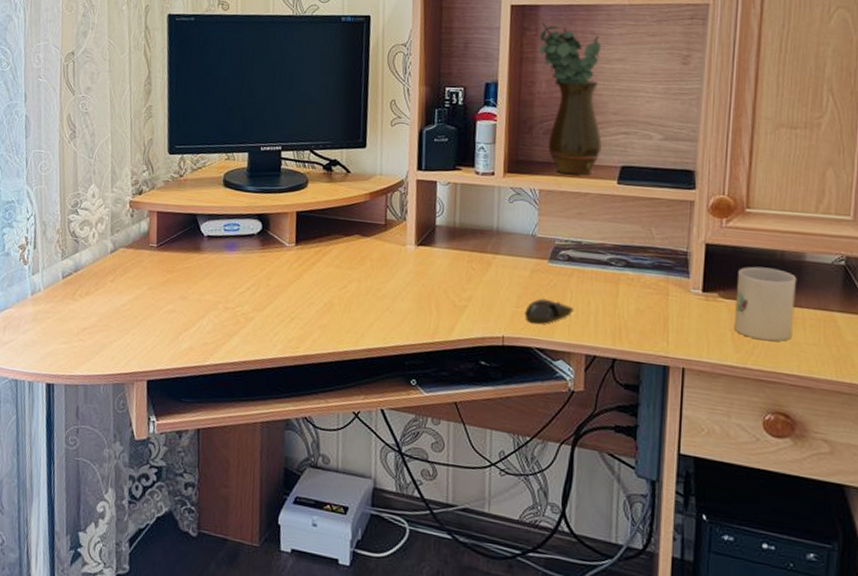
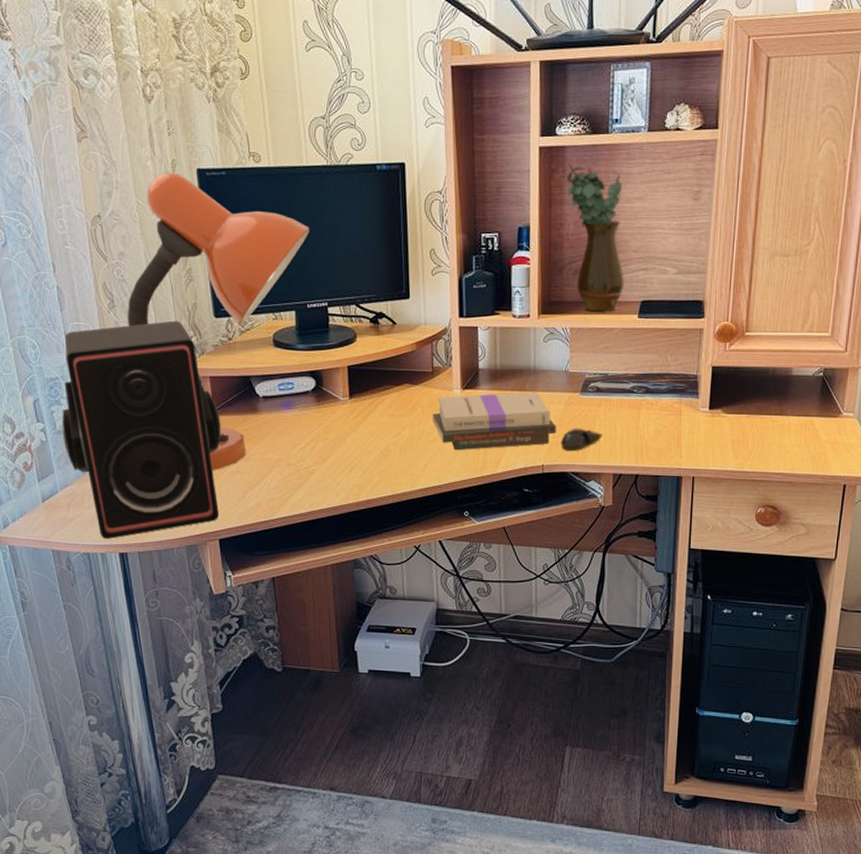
stereo: none [9,154,163,368] -> present [62,320,221,539]
desk lamp: none [85,16,271,307] -> present [128,172,310,470]
books: none [381,252,520,314] -> present [432,391,556,451]
mug: present [733,266,797,342] -> none [733,383,785,447]

